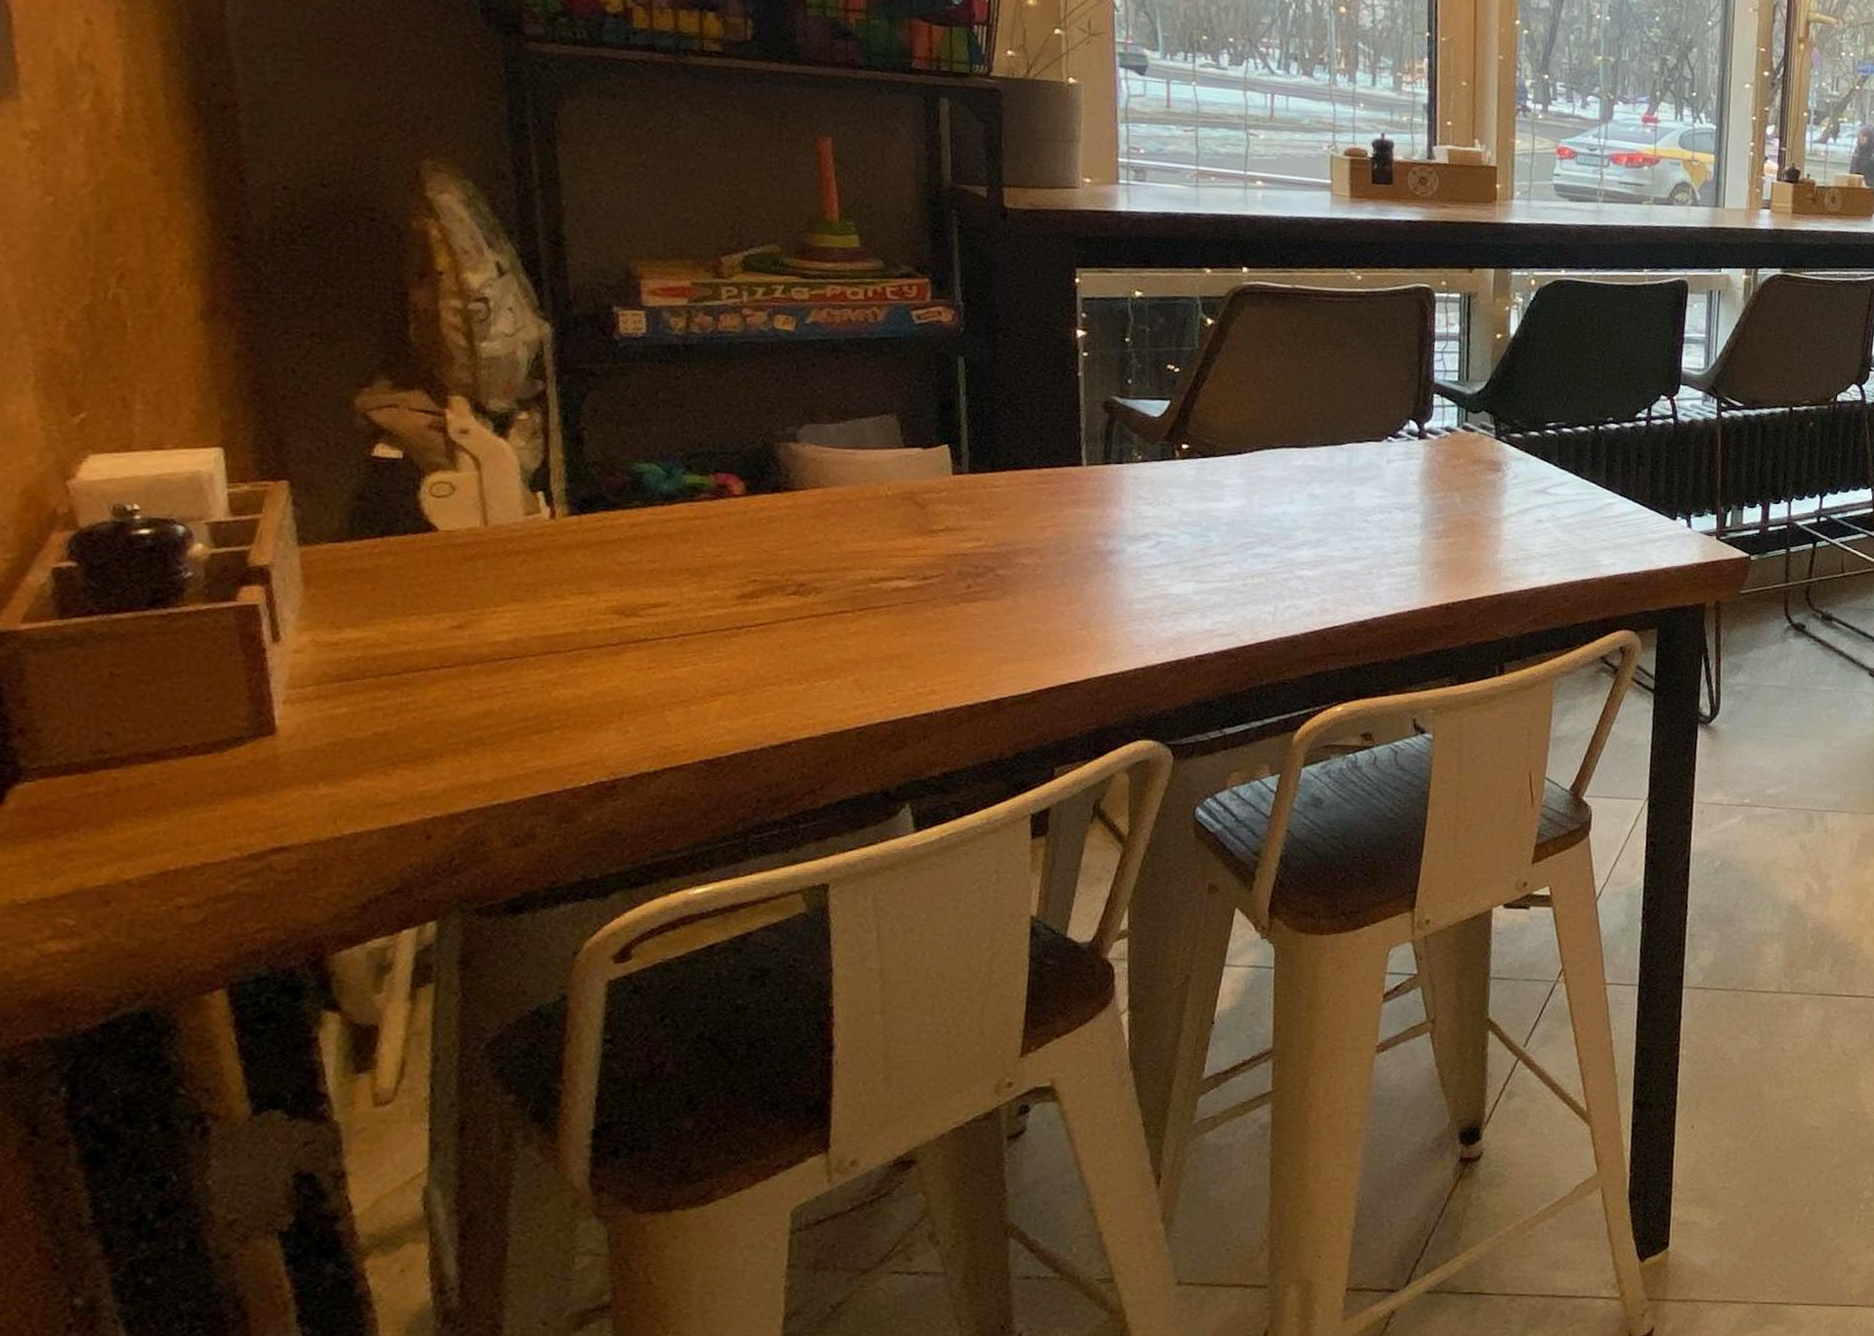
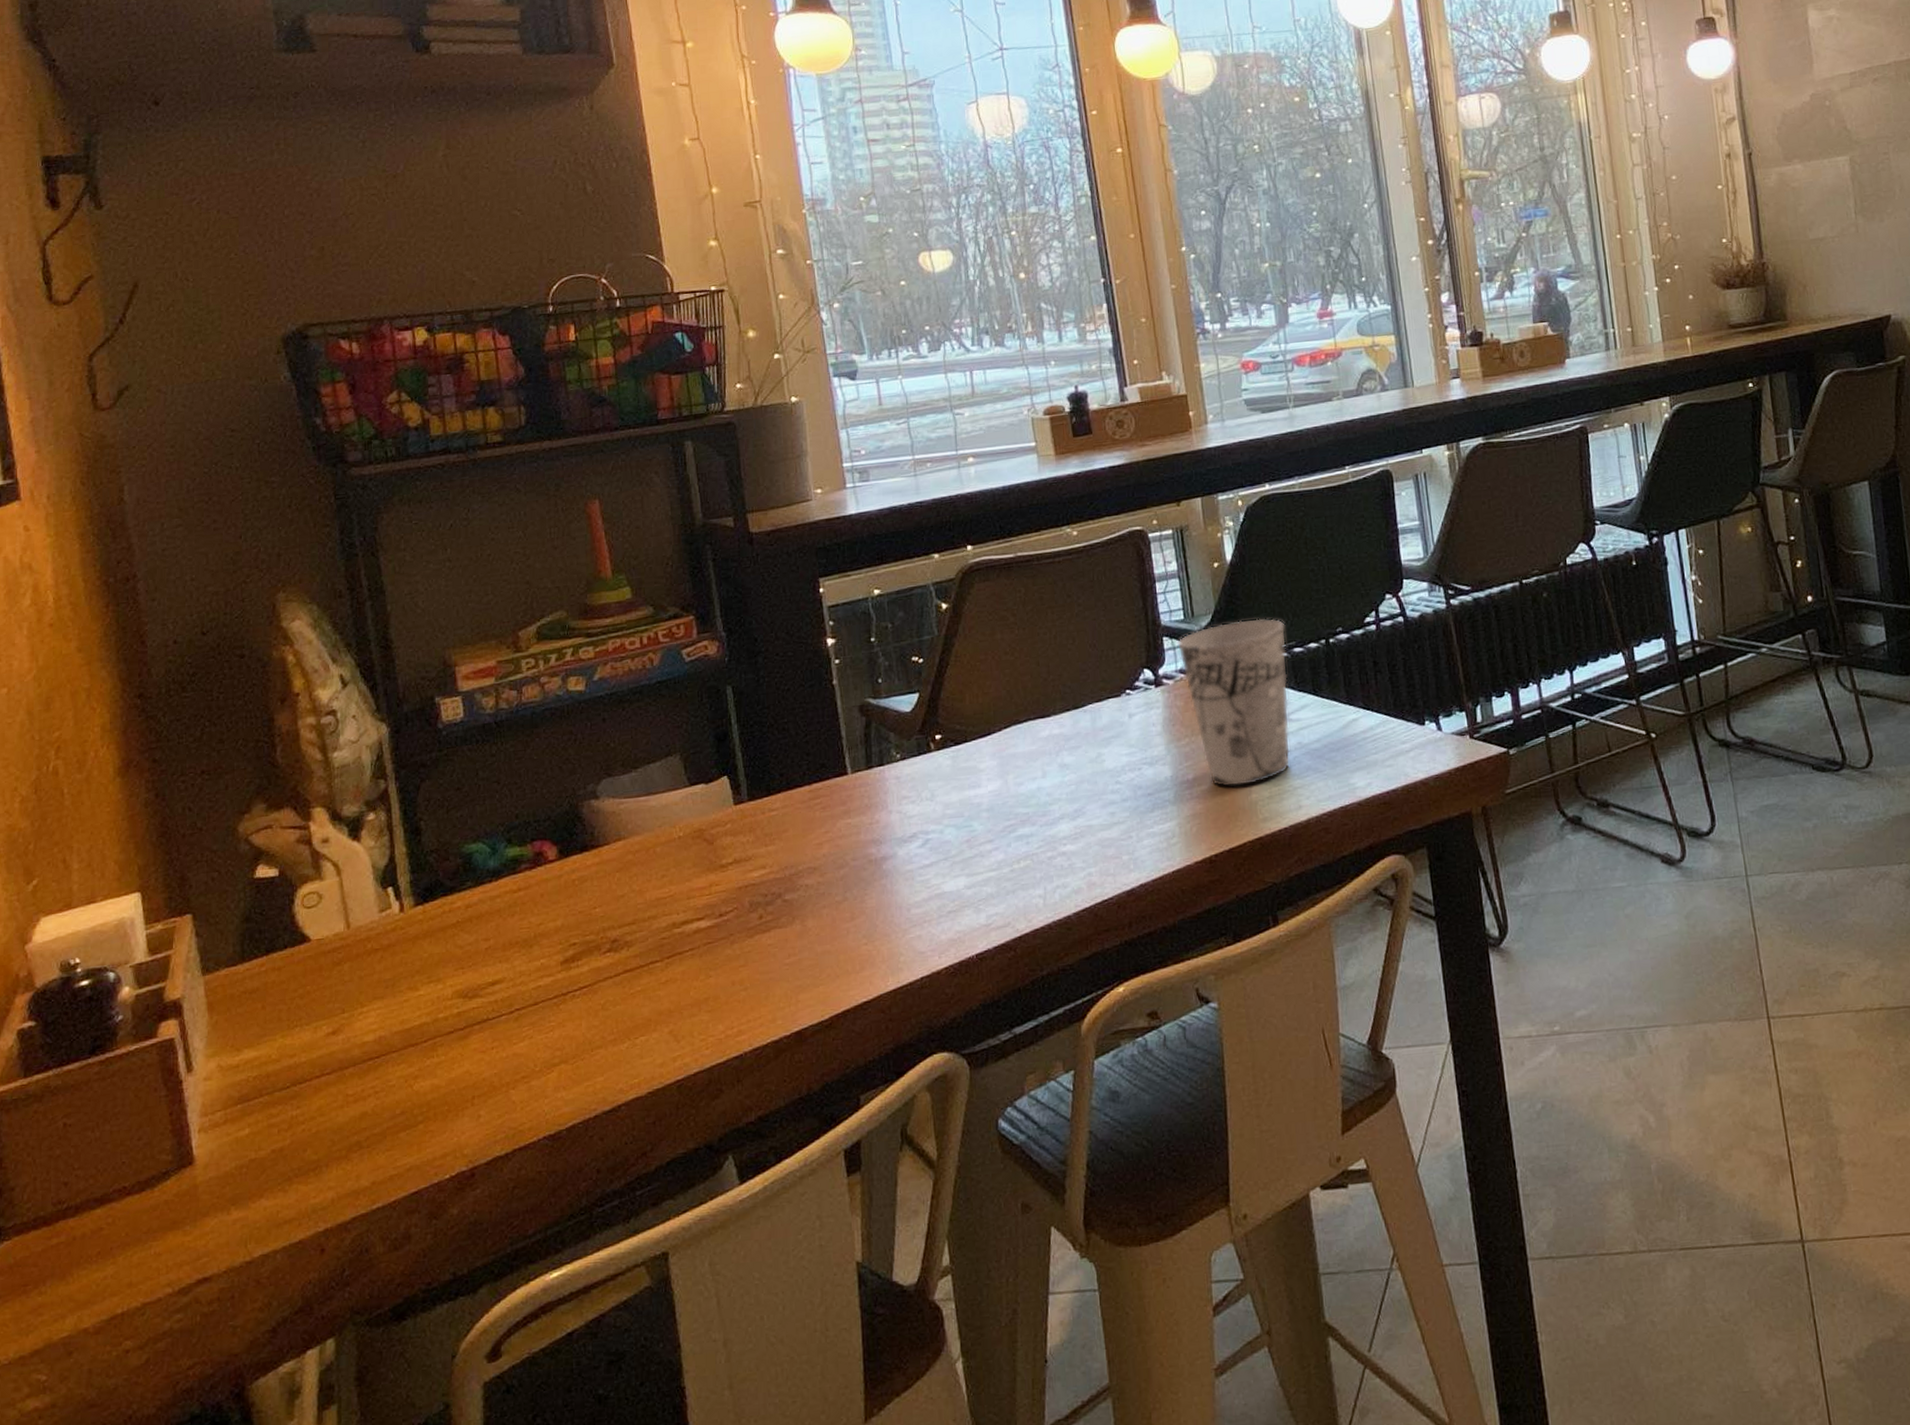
cup: none [1447,392,1558,546] -> present [1178,618,1291,788]

